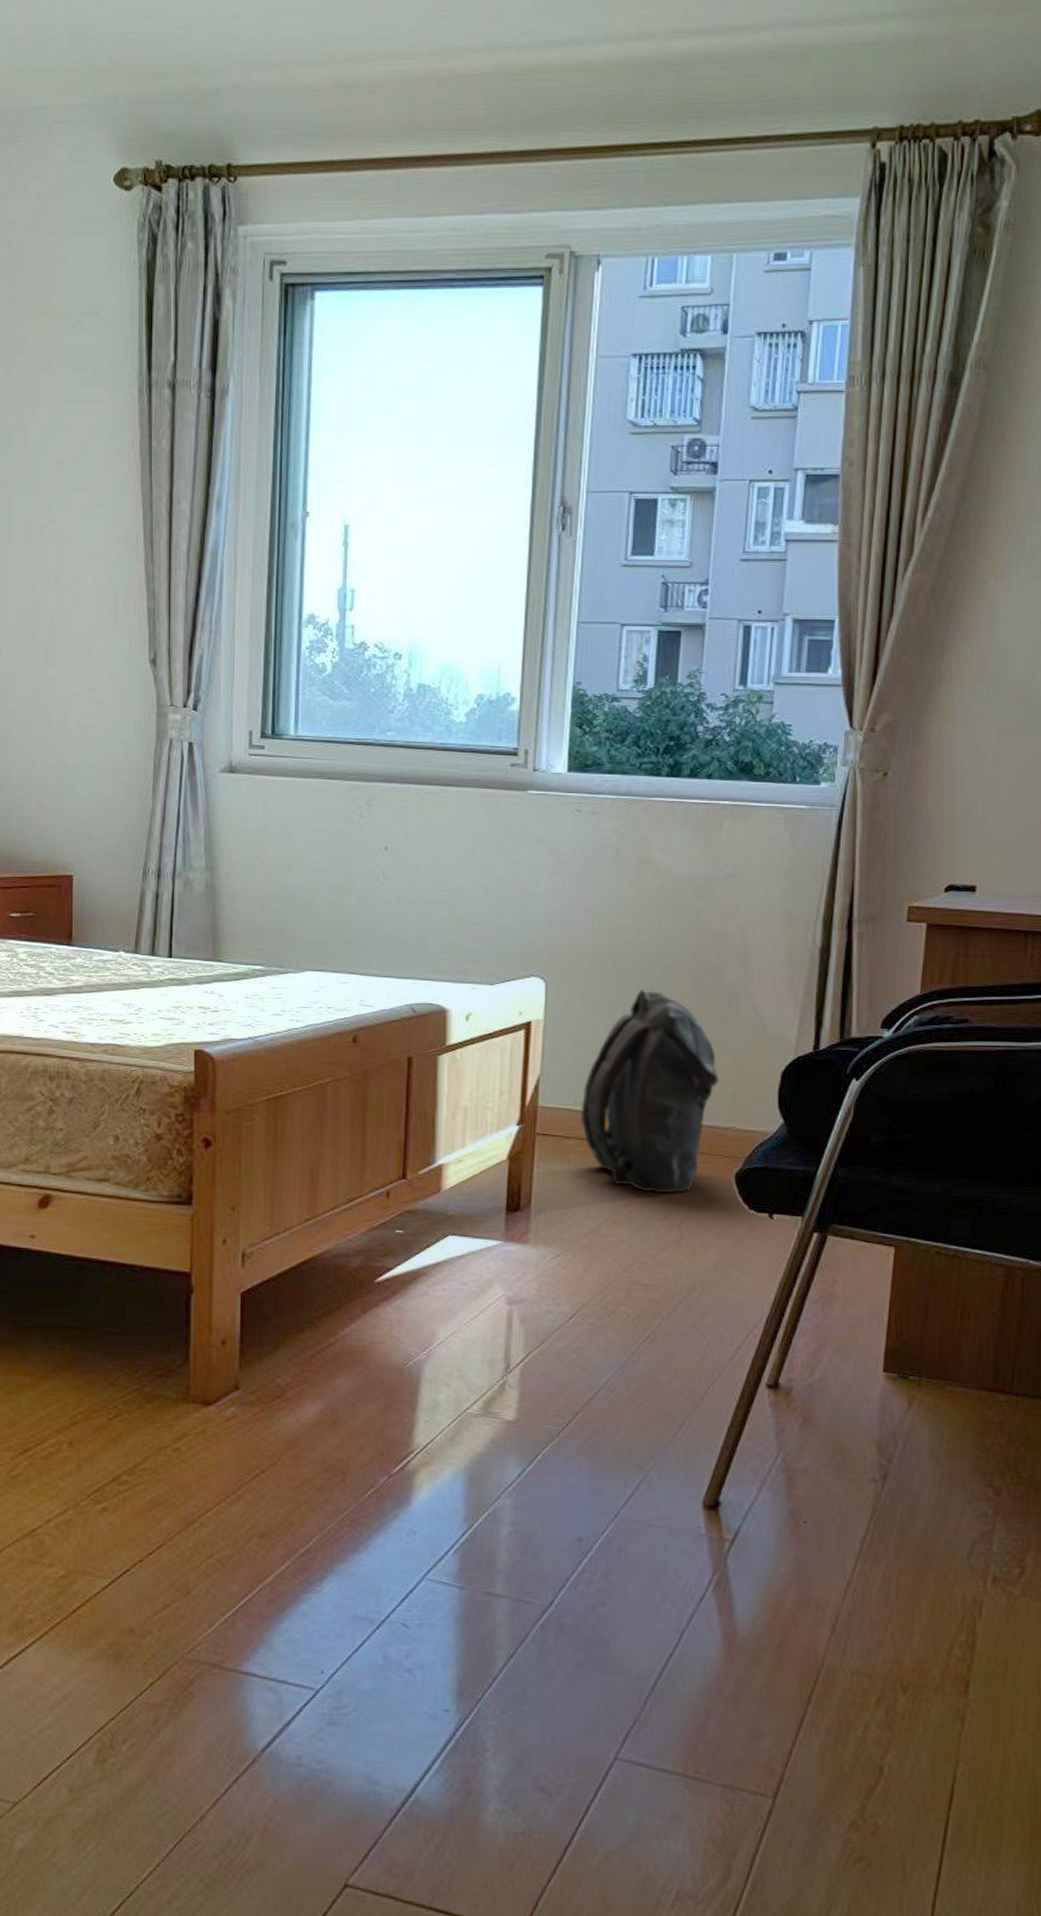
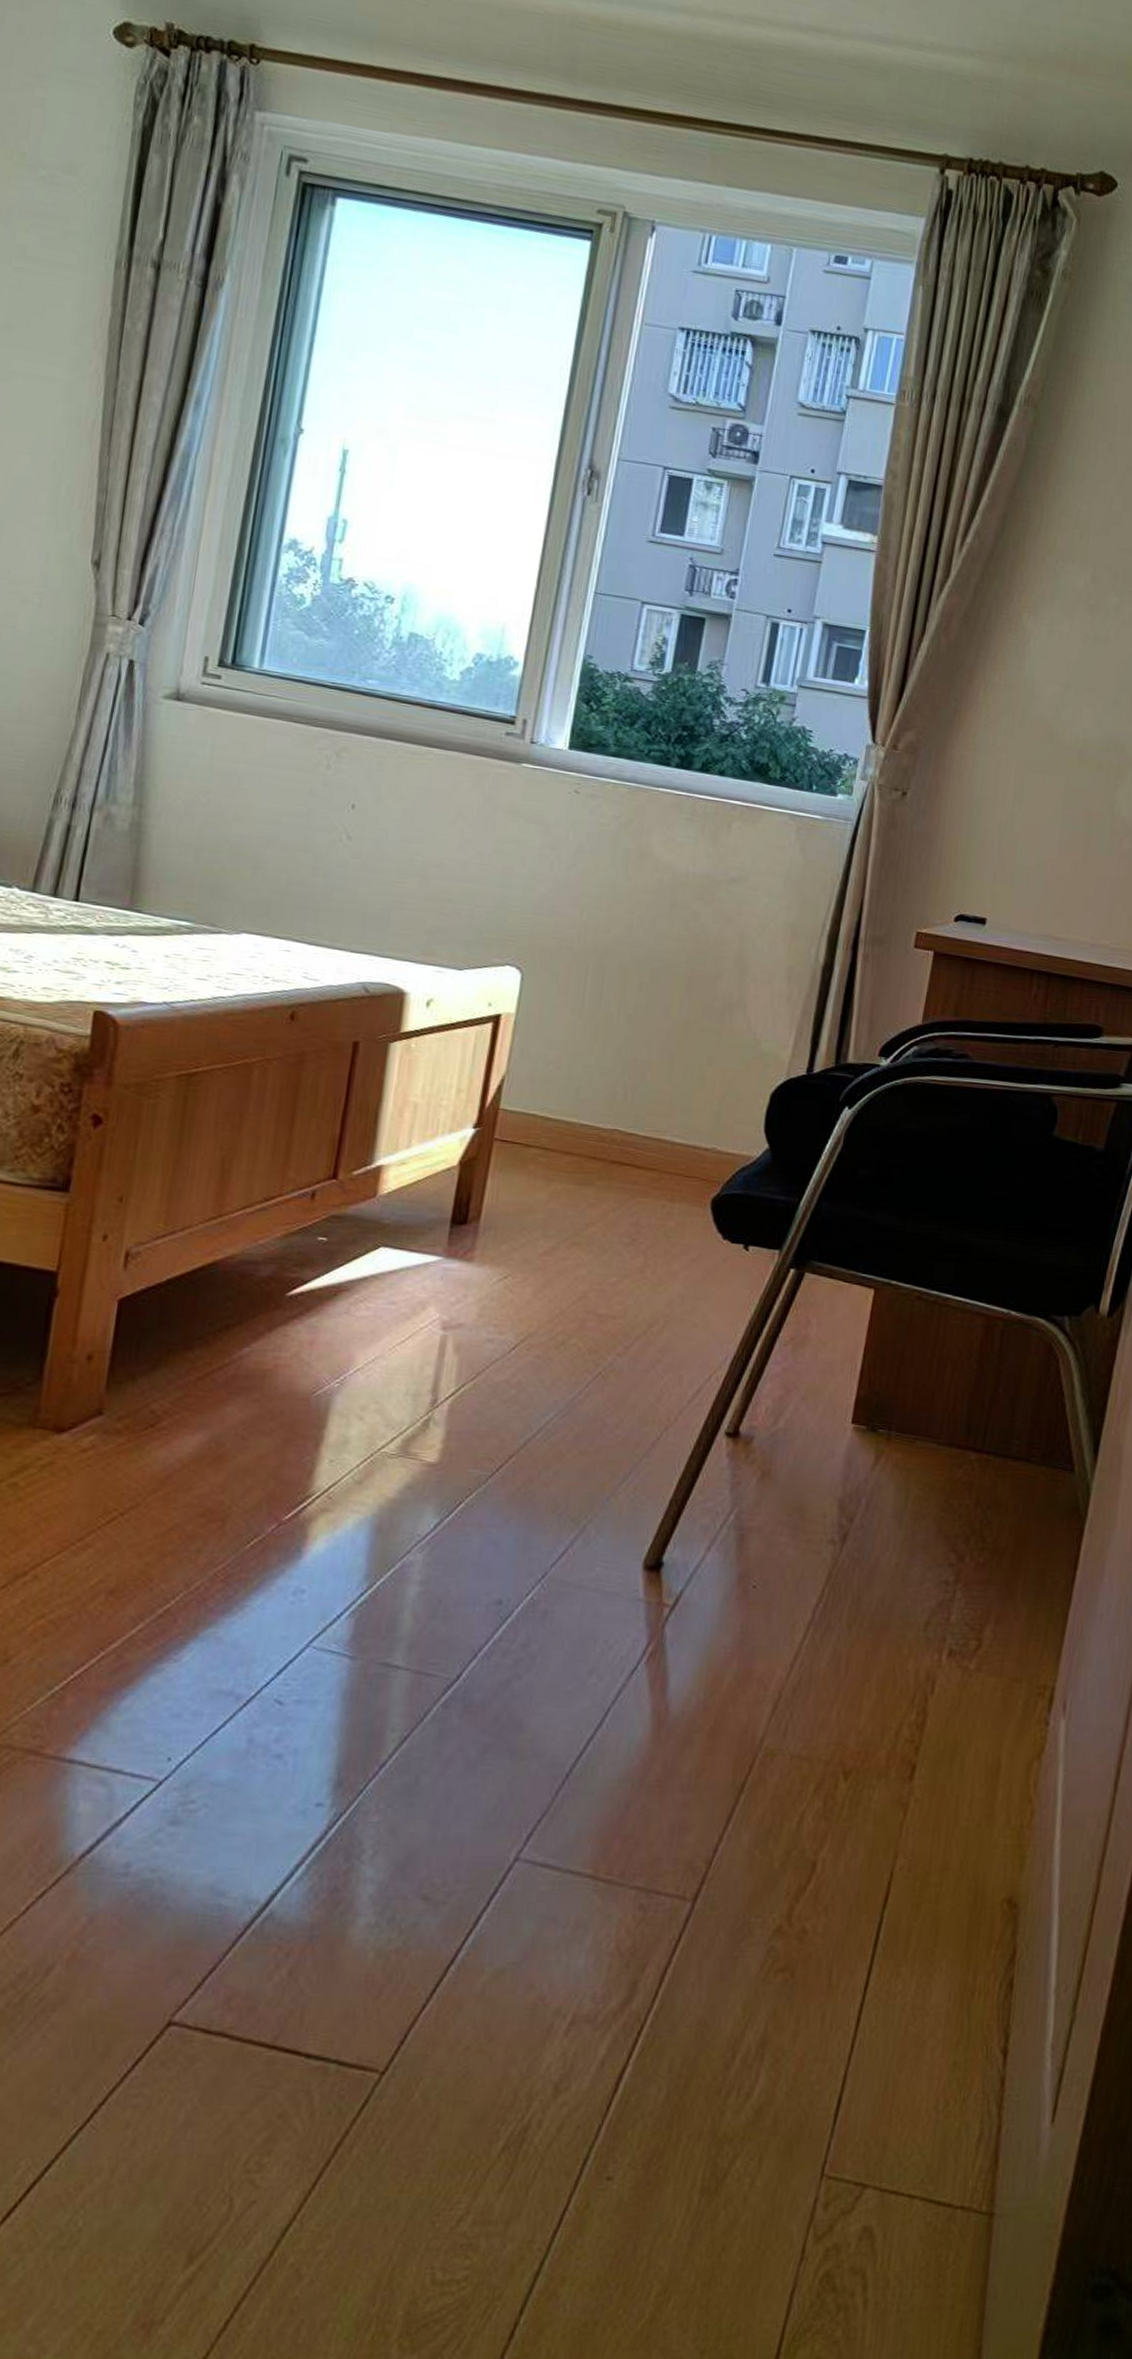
backpack: present [581,990,719,1194] -> none [546,991,704,1217]

